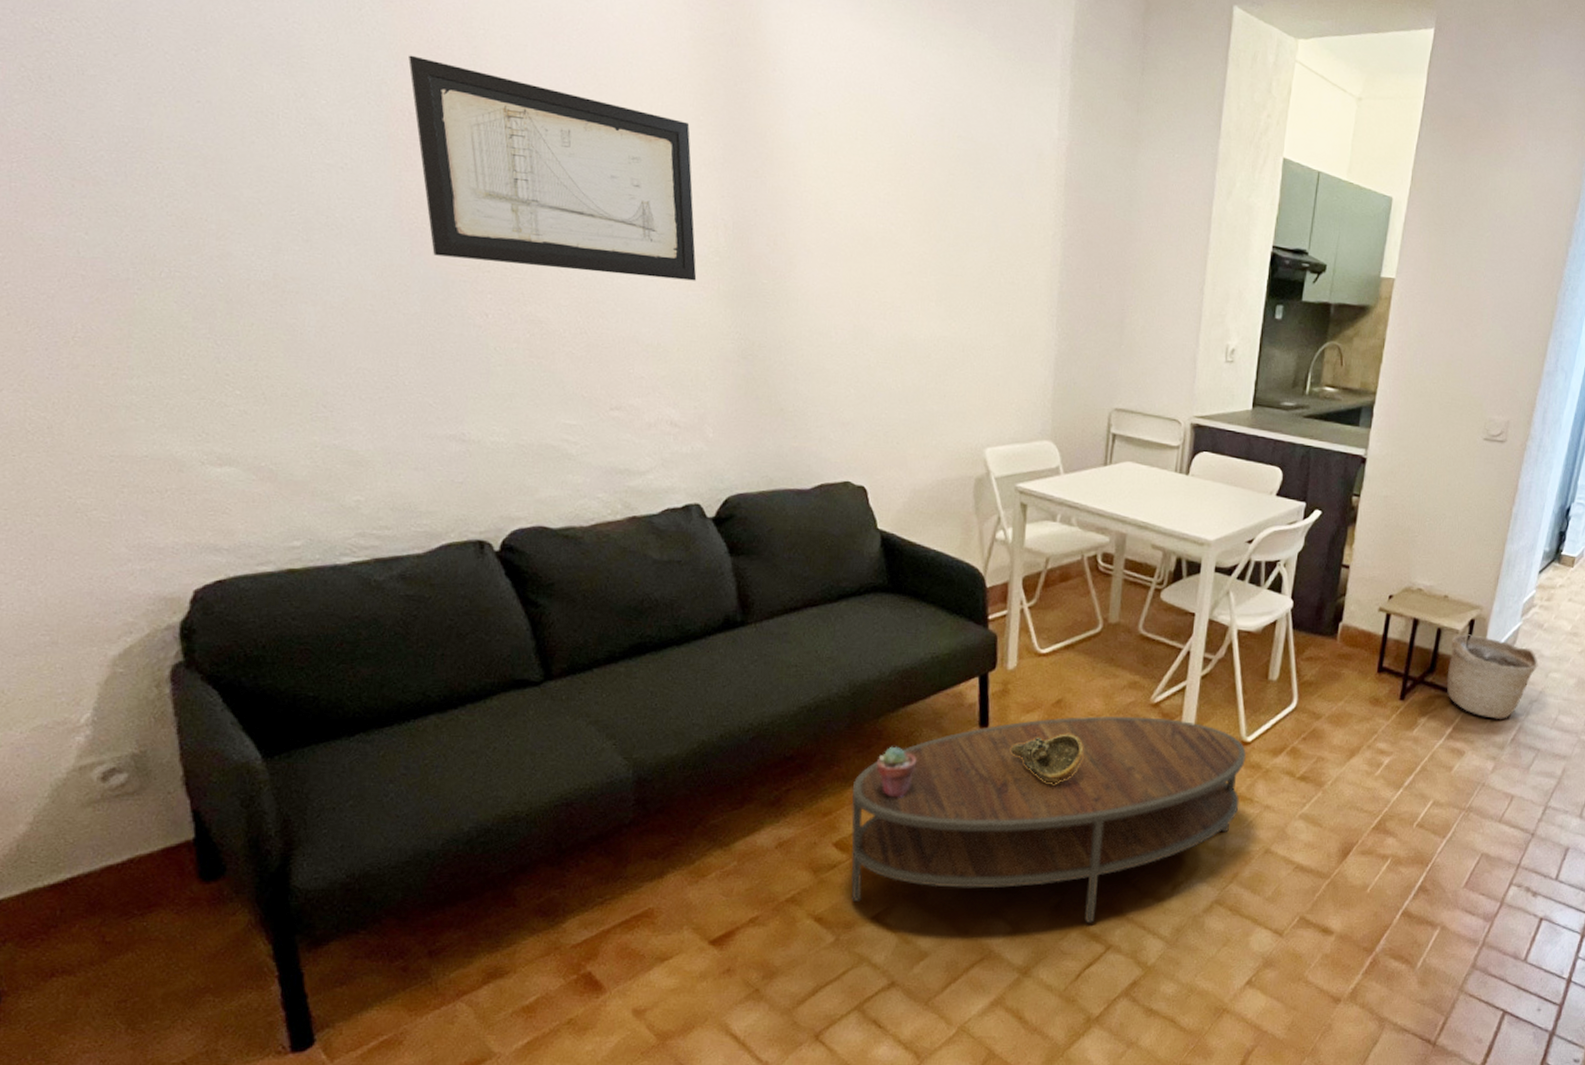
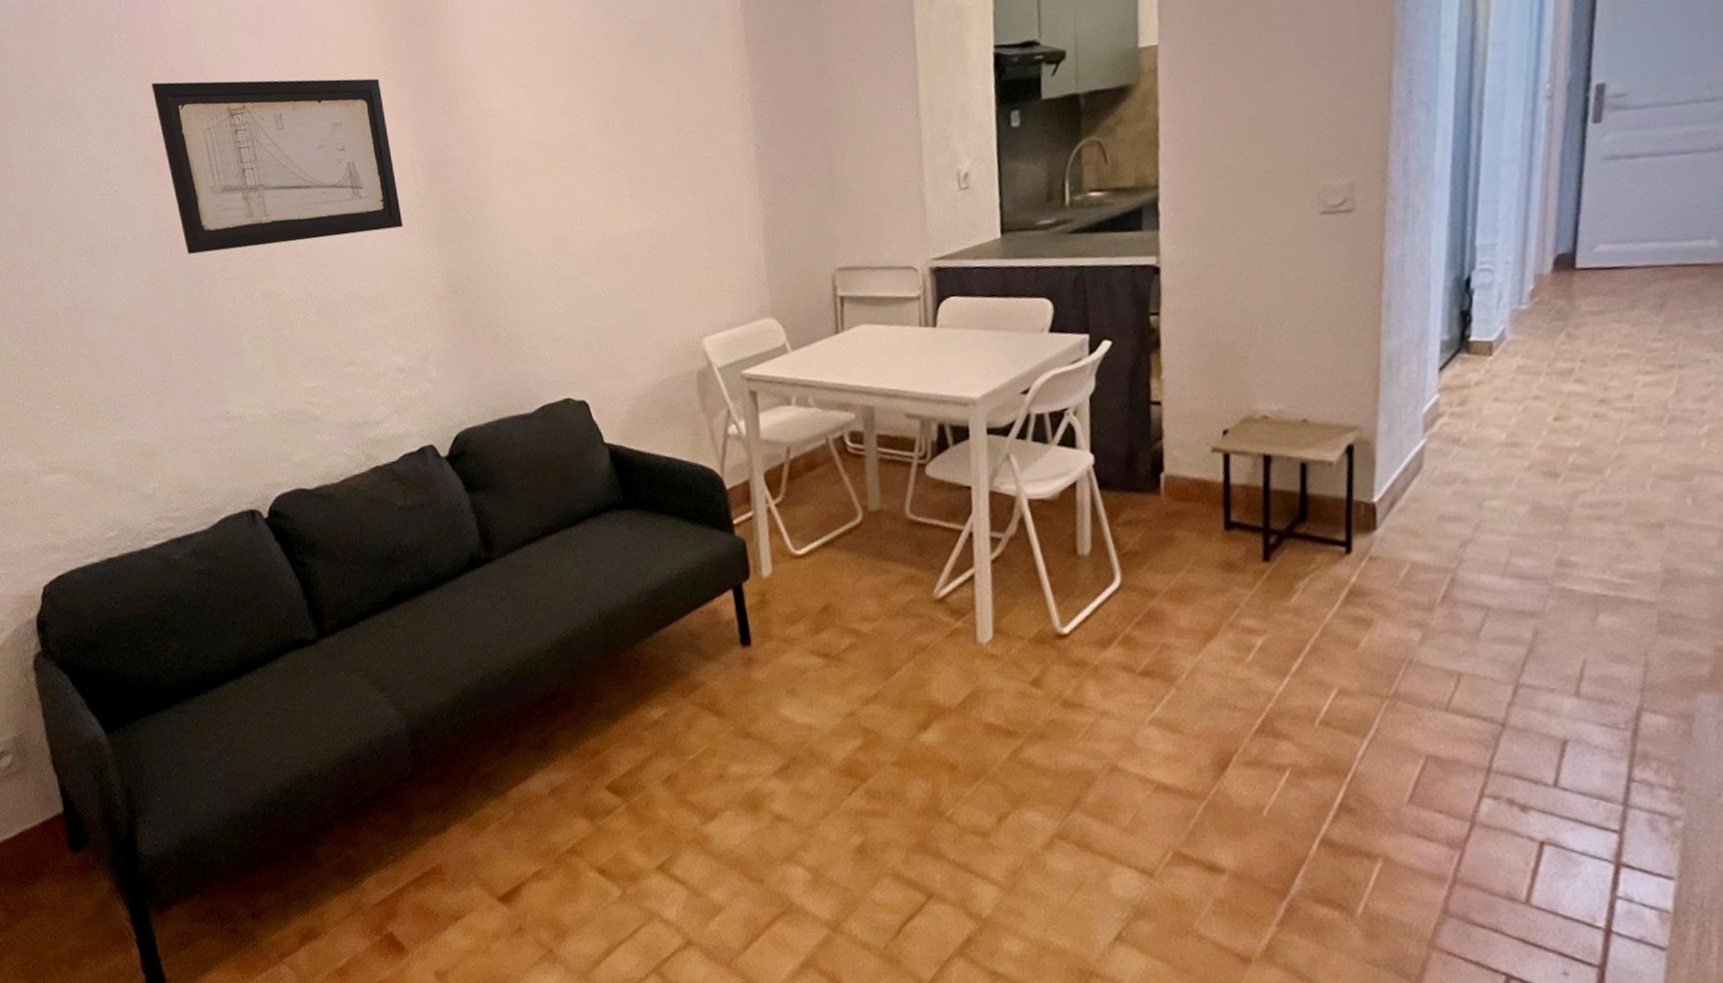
coffee table: present [851,716,1246,923] -> none [616,614,1067,867]
potted succulent: present [876,746,917,798] -> none [637,675,680,732]
decorative bowl: present [1011,733,1084,784] -> none [780,644,864,704]
basket: present [1446,634,1538,719] -> none [1323,465,1464,572]

